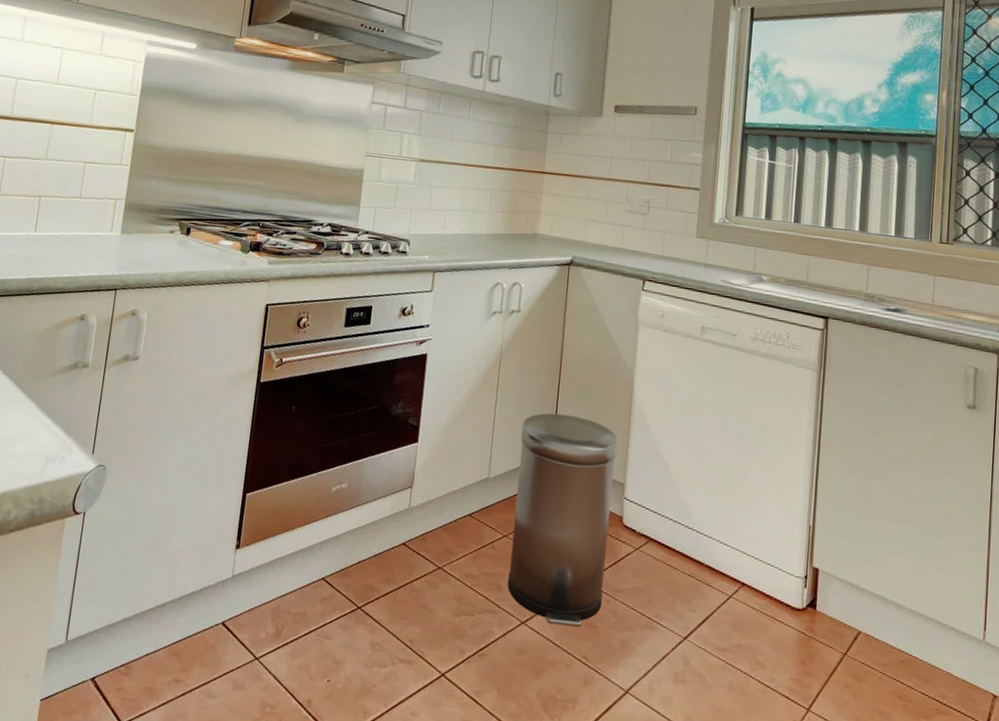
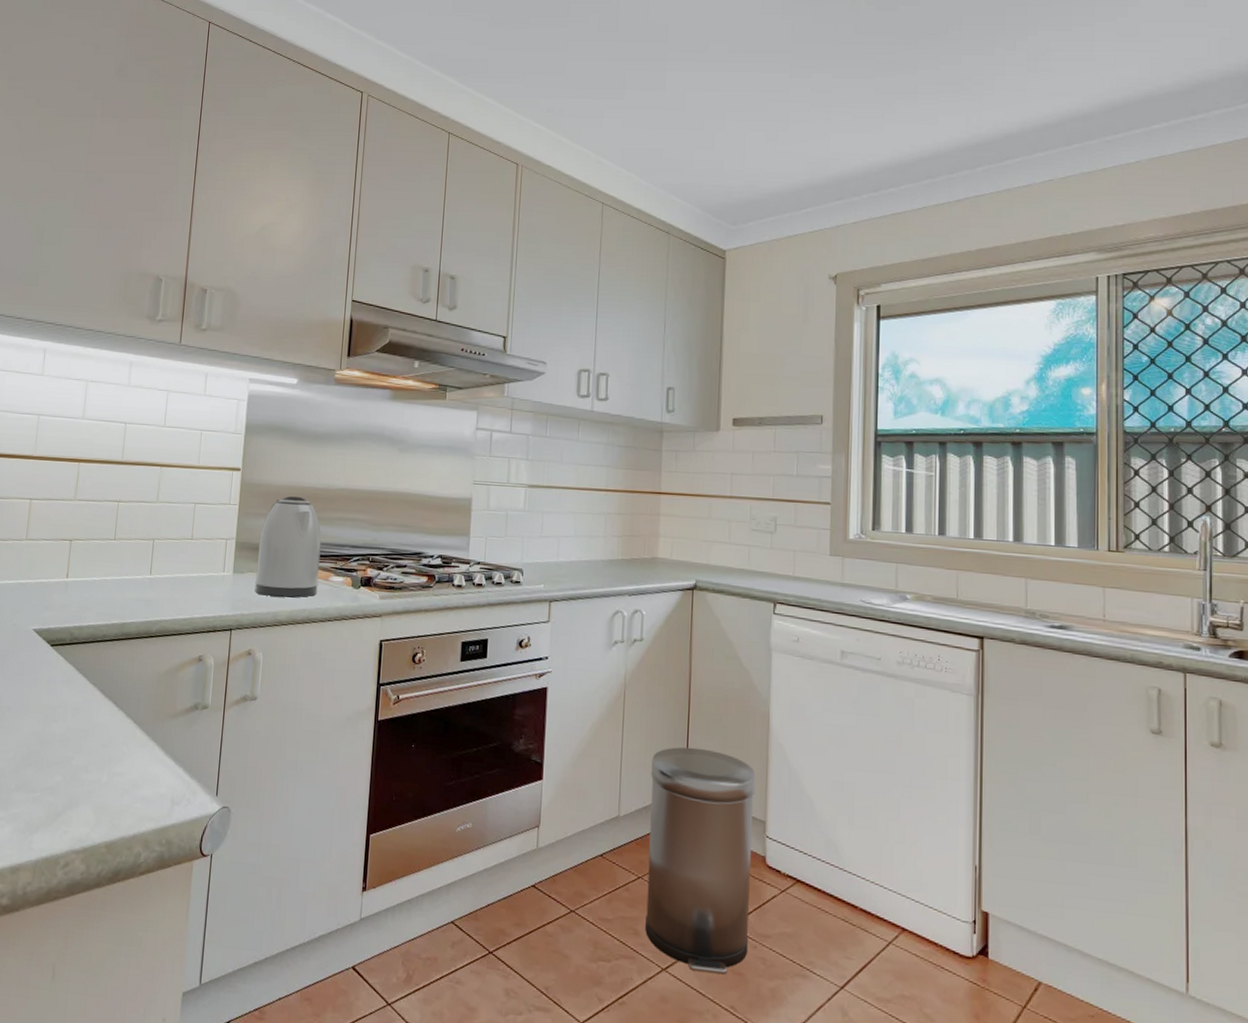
kettle: none [142,159,213,260] -> present [255,496,322,598]

